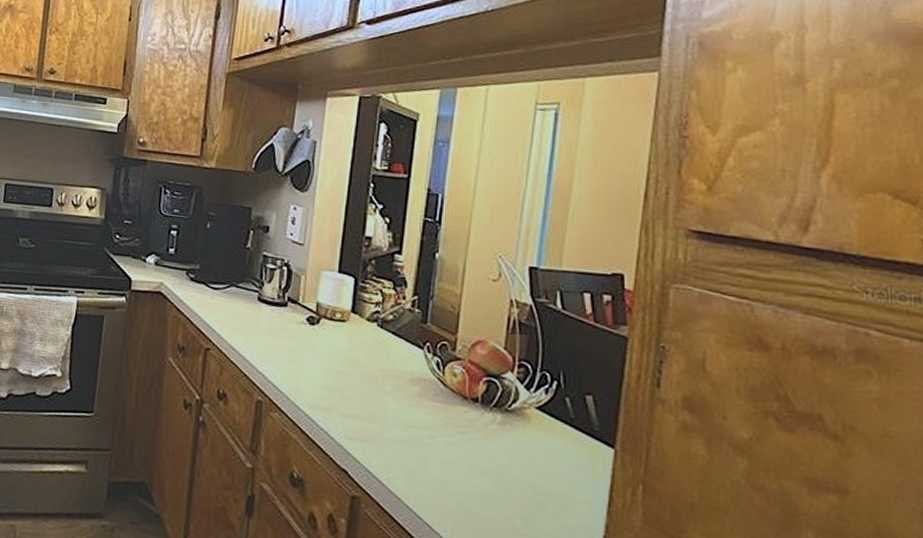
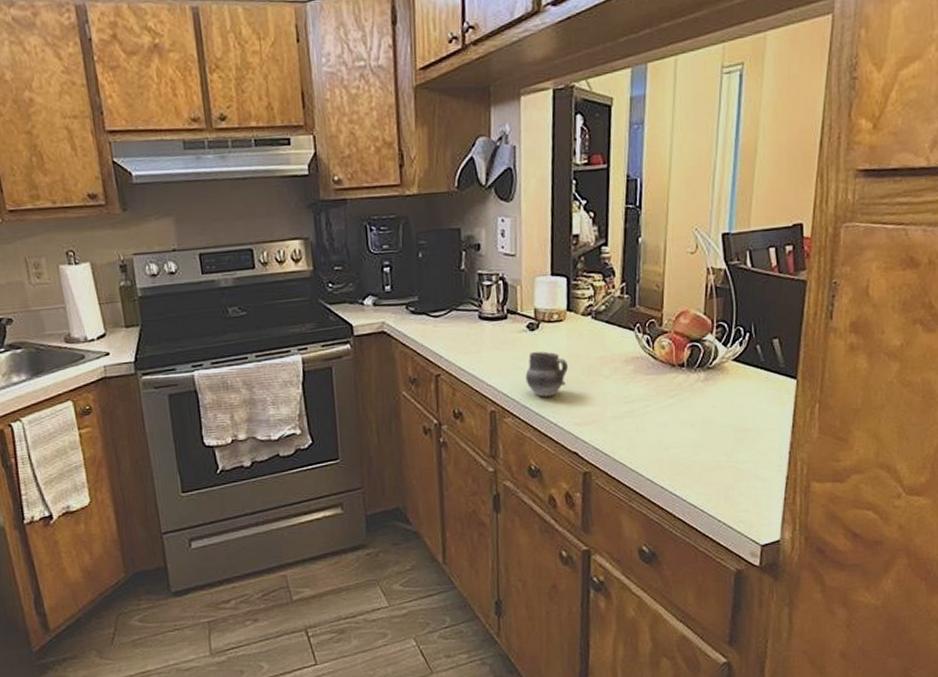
cup: none [299,347,346,400] -> present [525,351,568,398]

